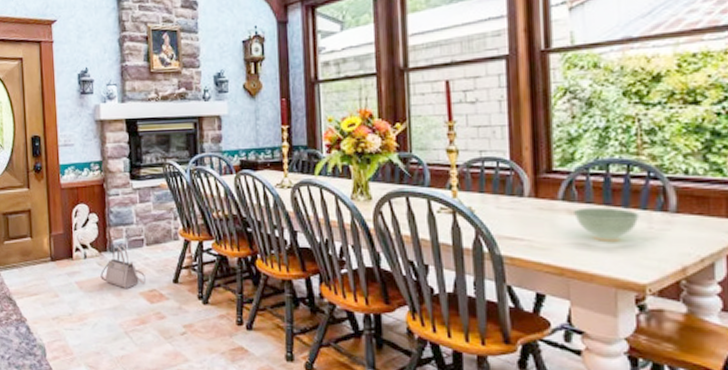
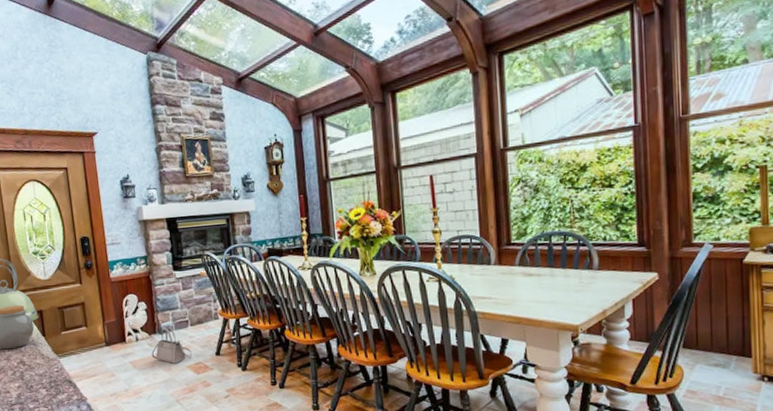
bowl: present [574,207,640,241] -> none [527,269,573,295]

